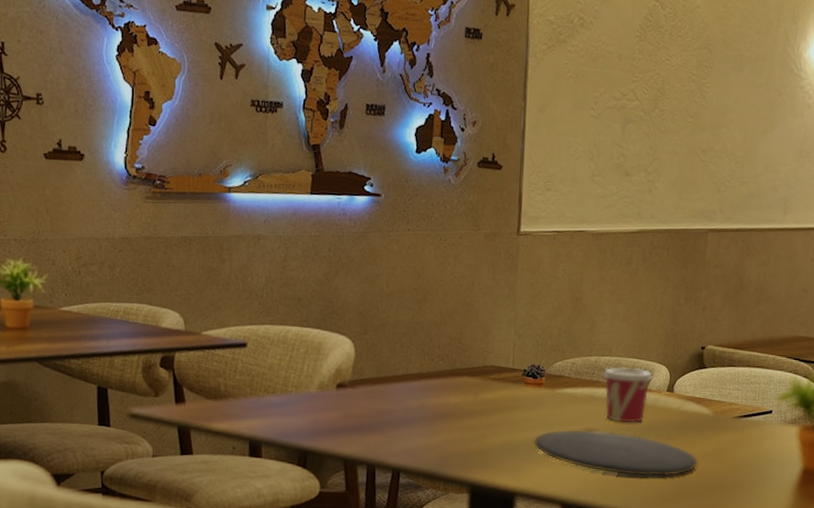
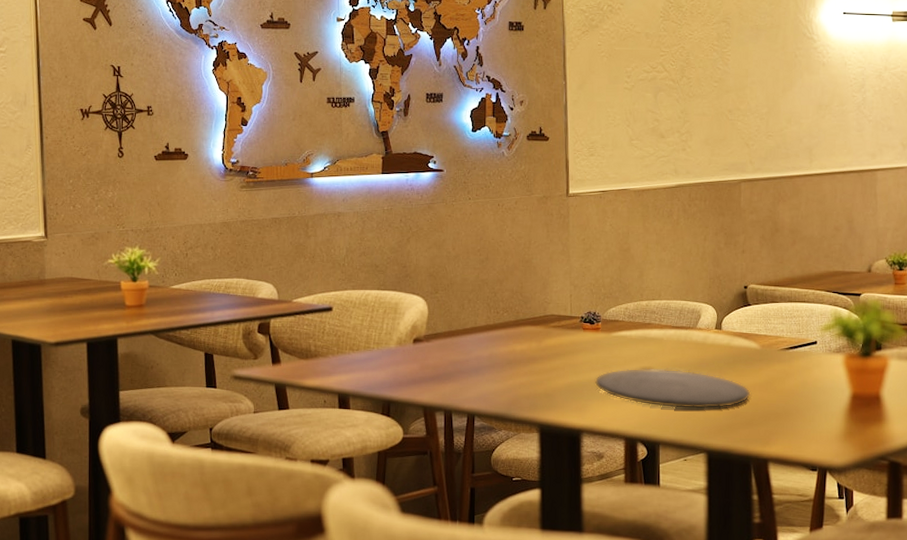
cup: present [602,367,653,423] -> none [654,309,702,360]

